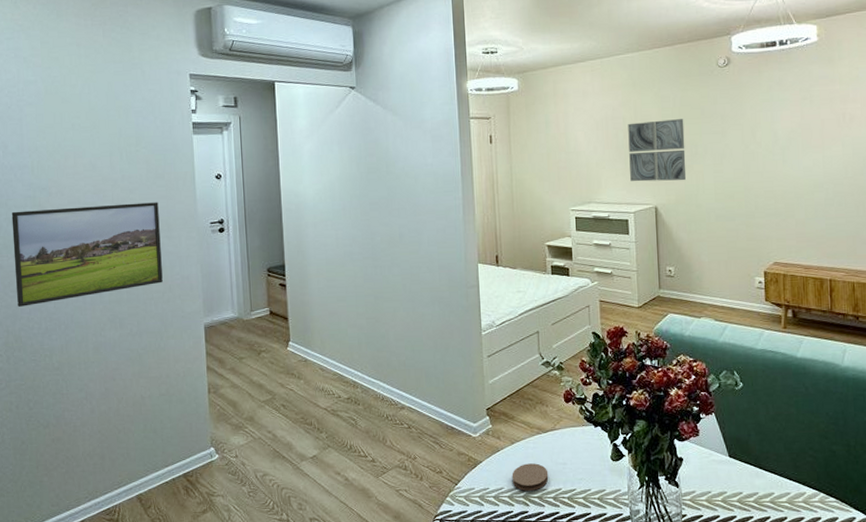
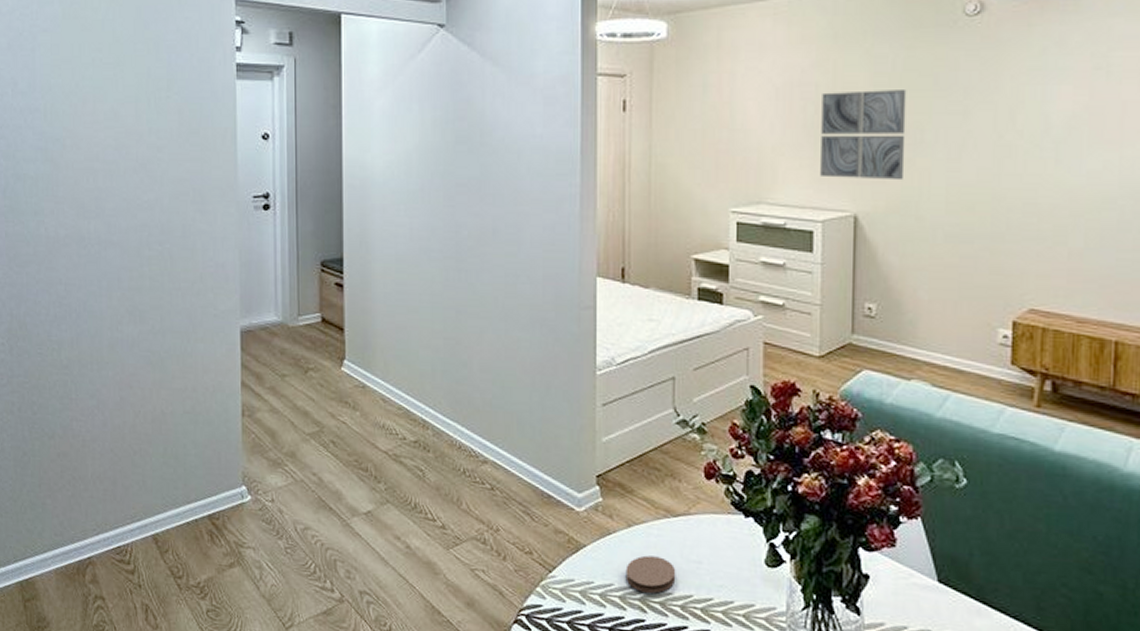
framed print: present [11,202,163,307] -> none [19,164,193,286]

